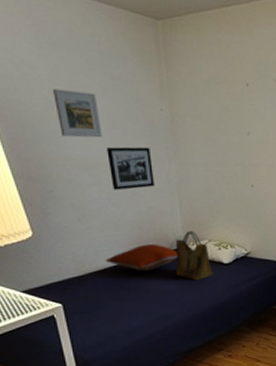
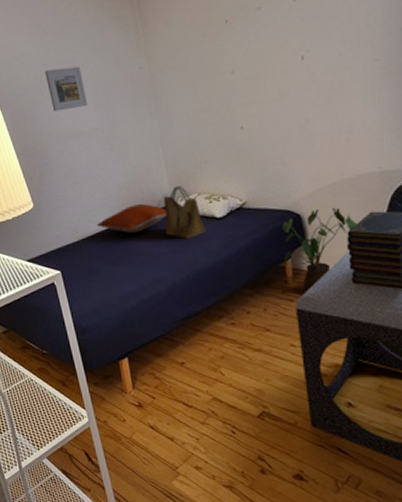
picture frame: present [107,146,154,190] -> none [93,107,138,154]

